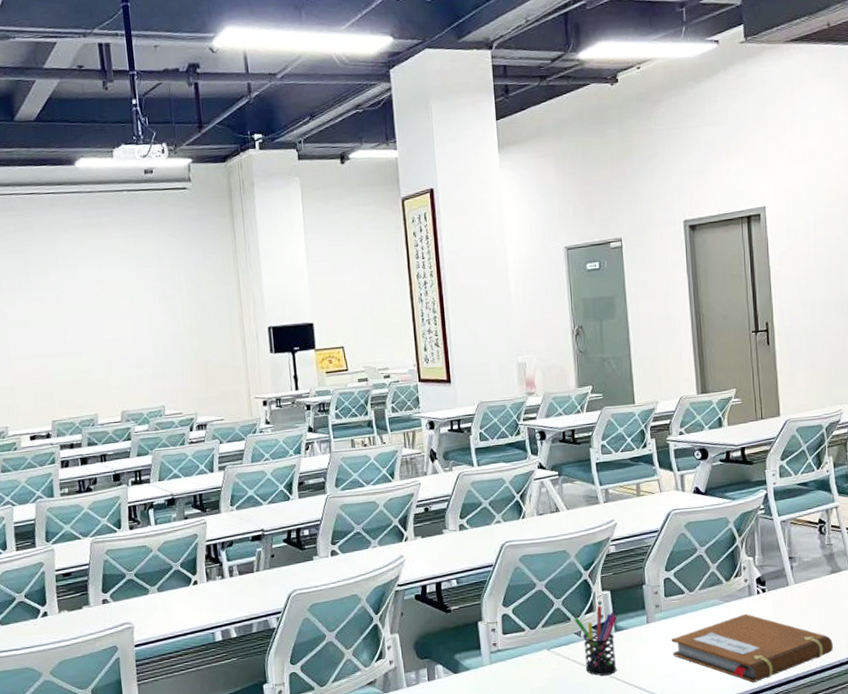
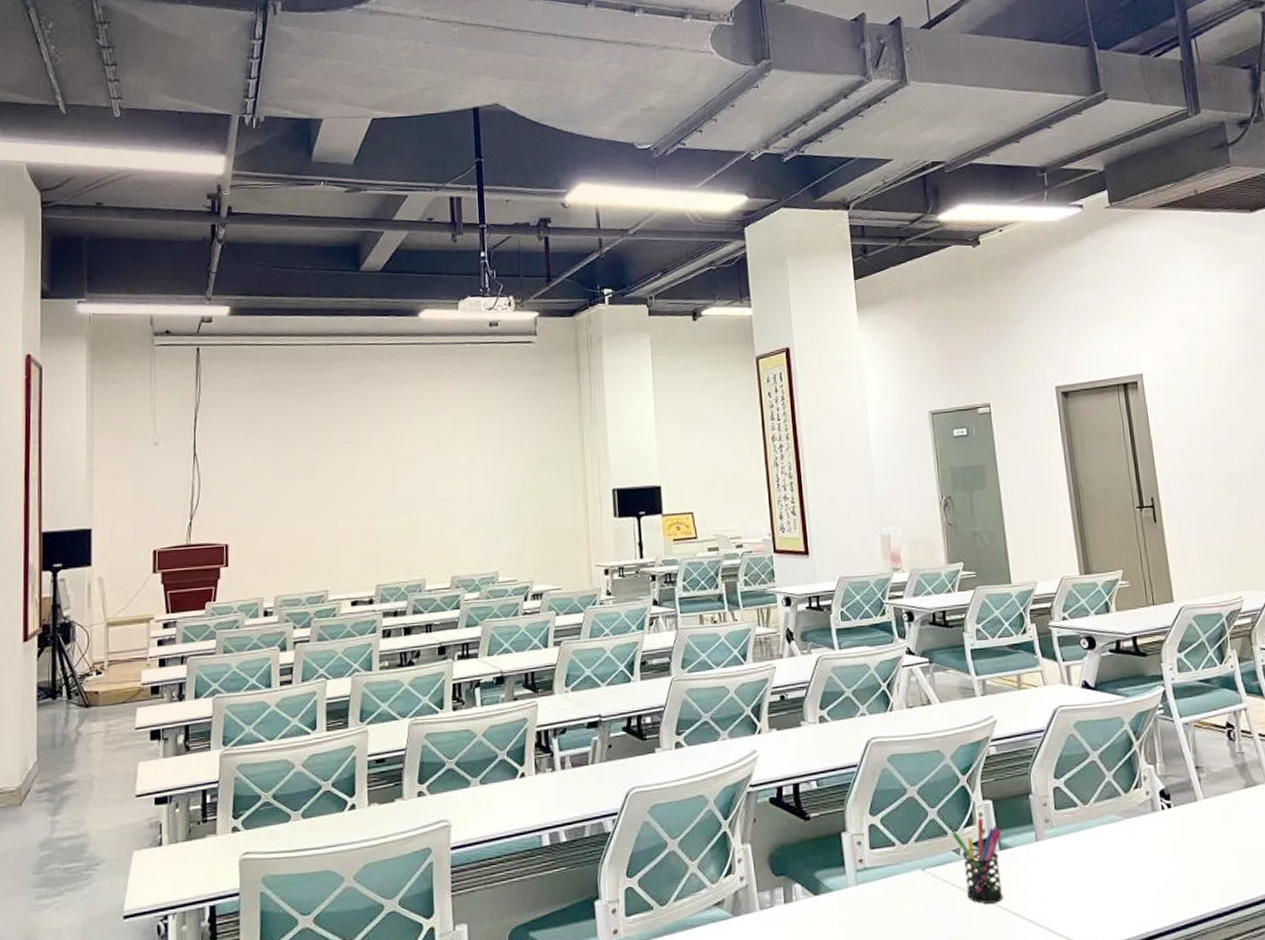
notebook: present [671,614,833,682] -> none [1065,834,1255,919]

